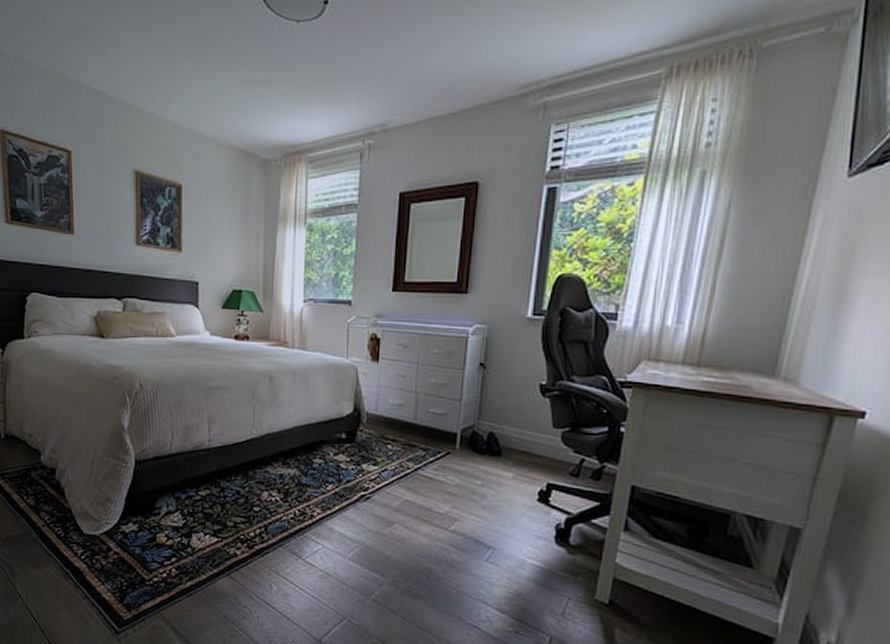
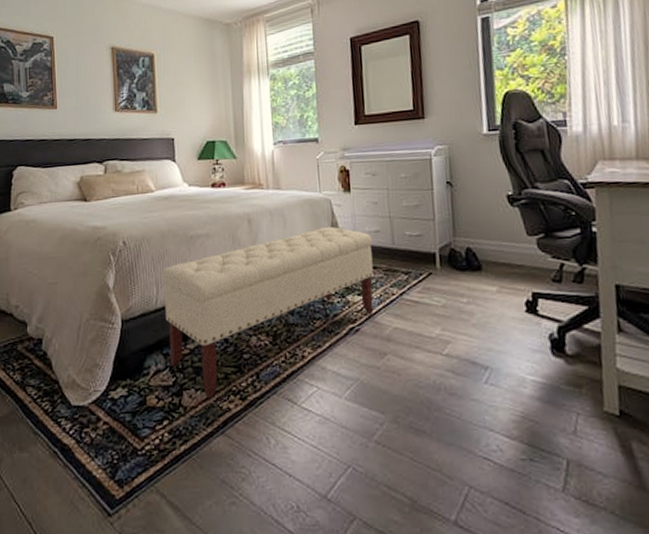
bench: none [177,394,395,544] -> present [161,227,374,399]

